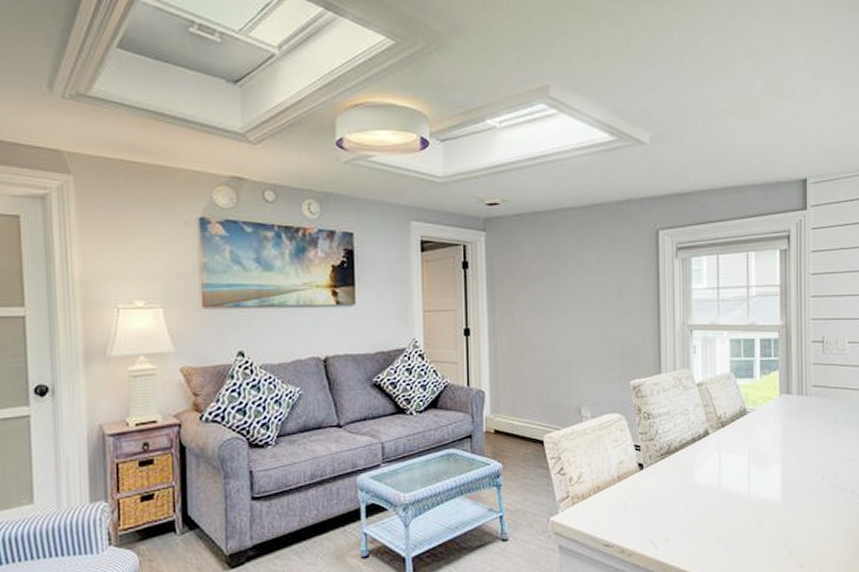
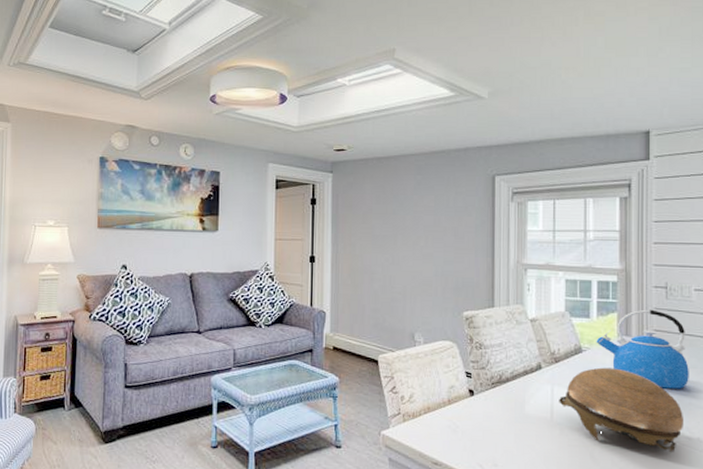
decorative bowl: none [726,427,840,507] -> present [559,367,685,452]
kettle: none [760,365,844,444] -> present [596,309,689,389]

